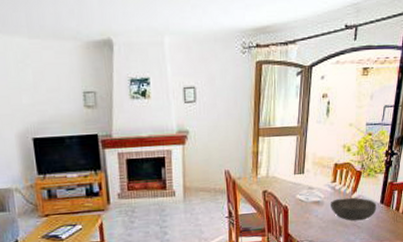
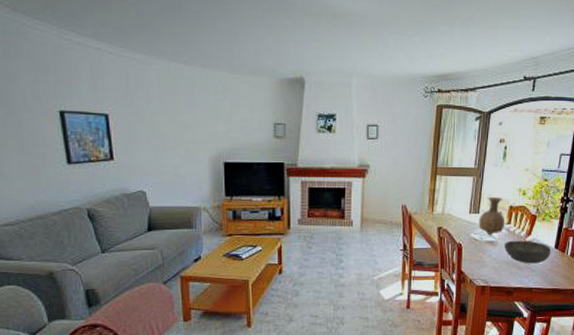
vase: none [304,155,331,196] -> present [478,196,505,236]

